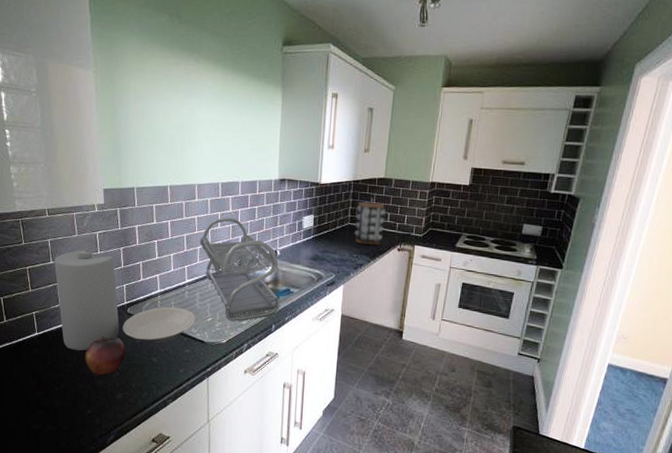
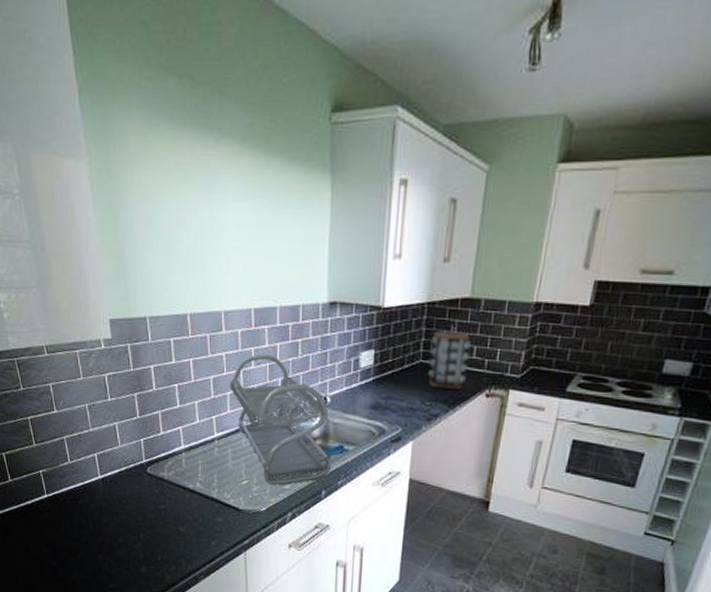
paper towel holder: present [54,250,119,351] -> none [59,396,139,517]
fruit: present [84,336,126,376] -> none [101,499,148,546]
bowl: present [122,306,196,343] -> none [142,466,228,510]

